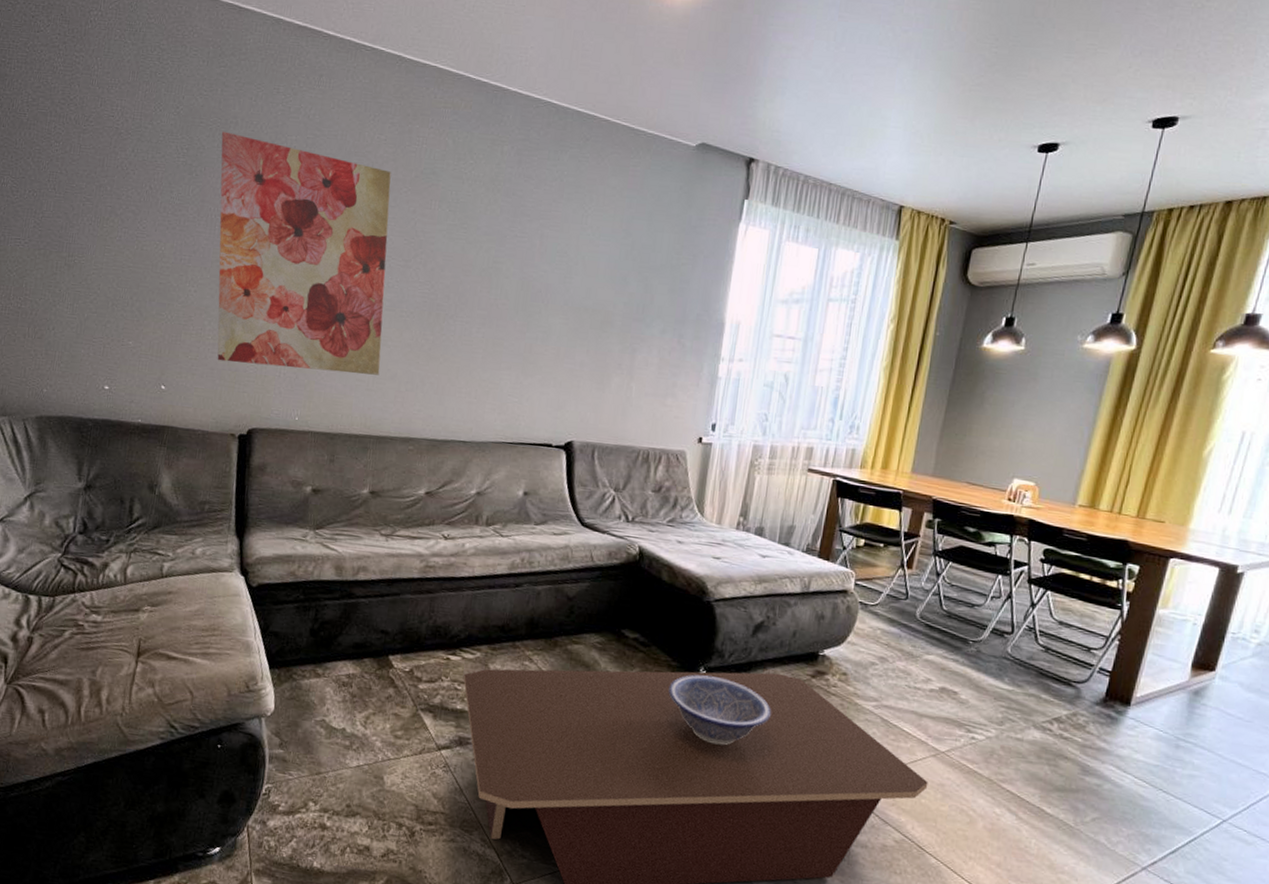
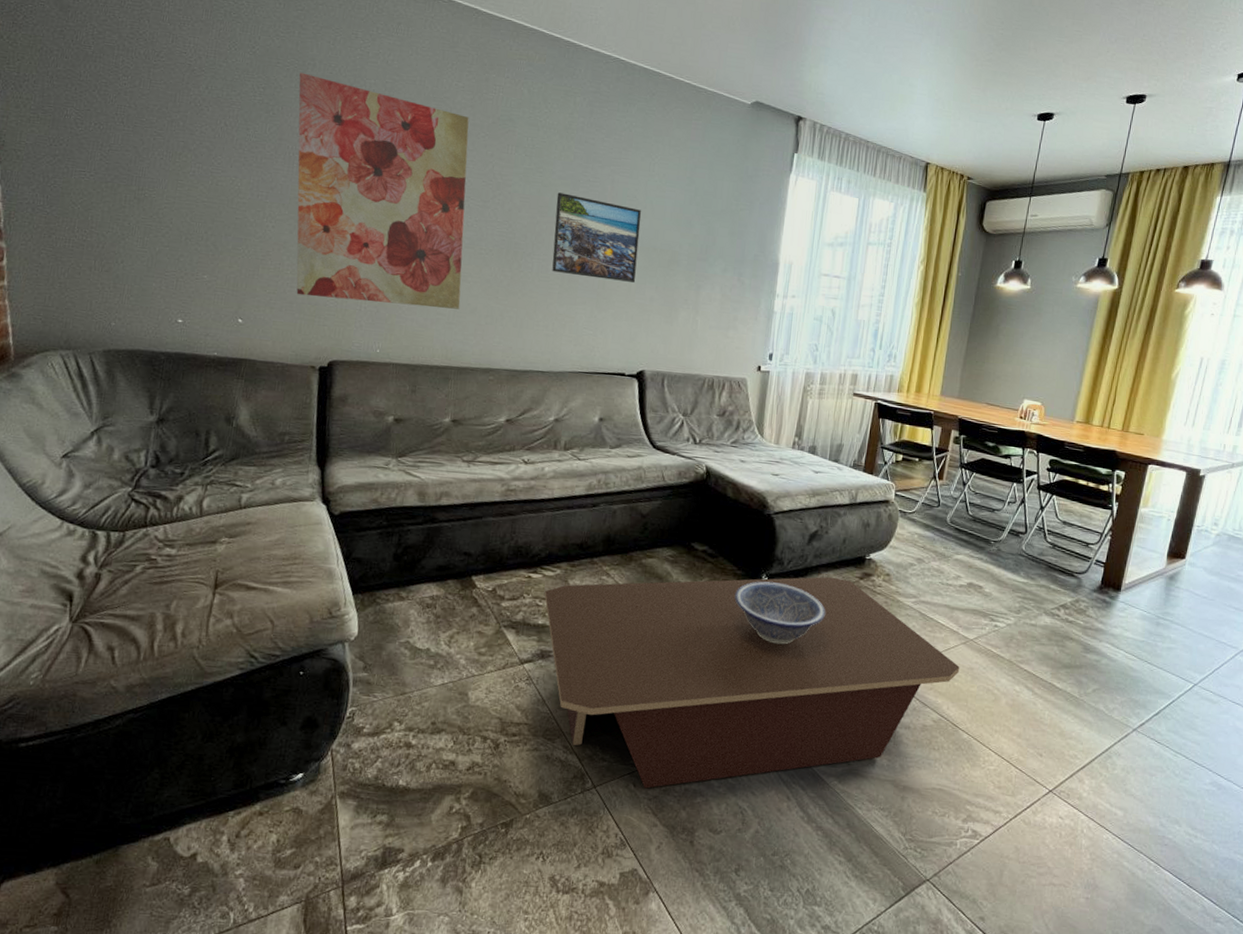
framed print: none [475,249,573,346] -> present [552,192,642,283]

